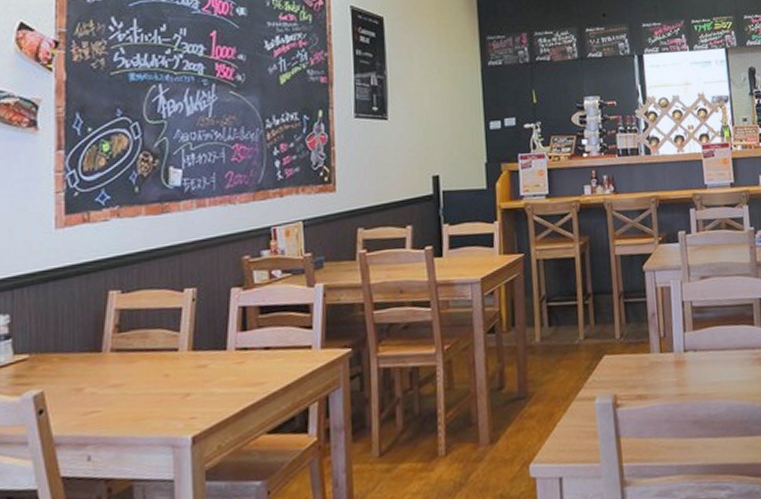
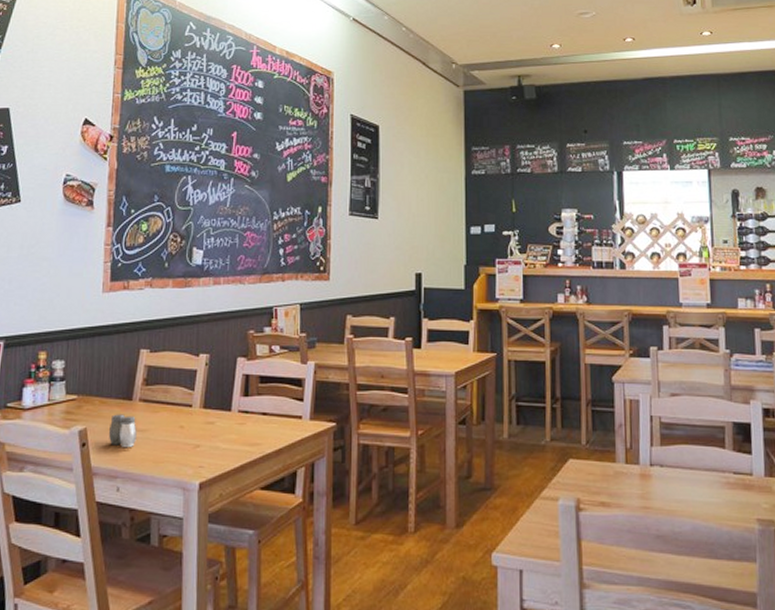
salt and pepper shaker: none [74,369,110,408] -> present [109,414,137,447]

